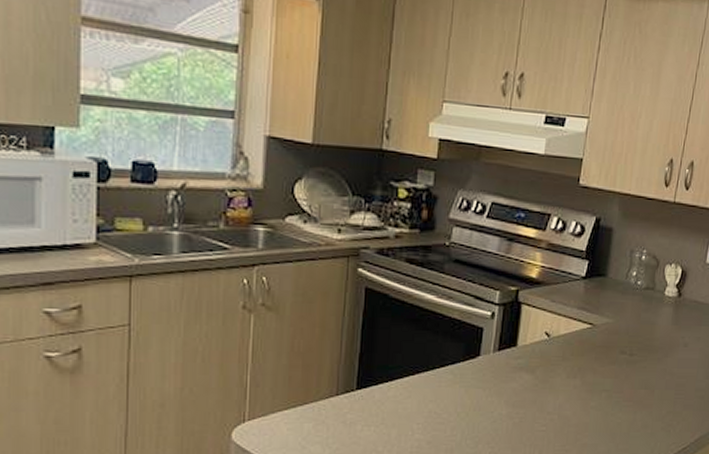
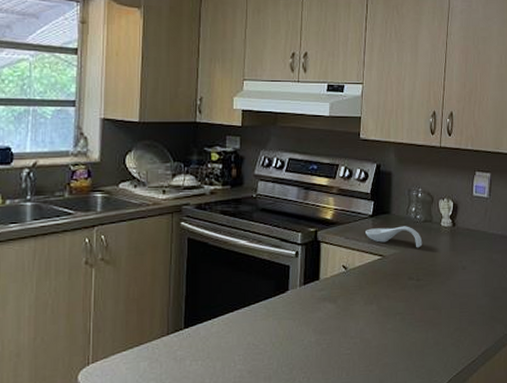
spoon rest: none [575,292,641,319] -> present [365,226,423,248]

